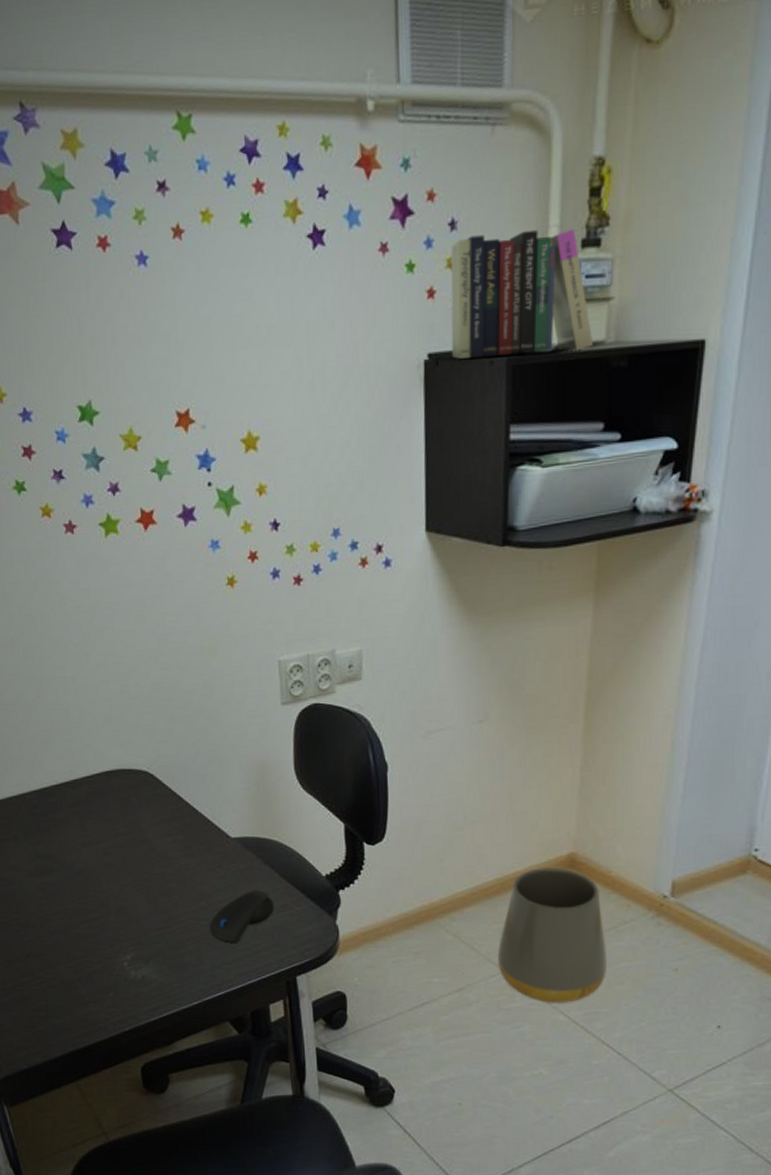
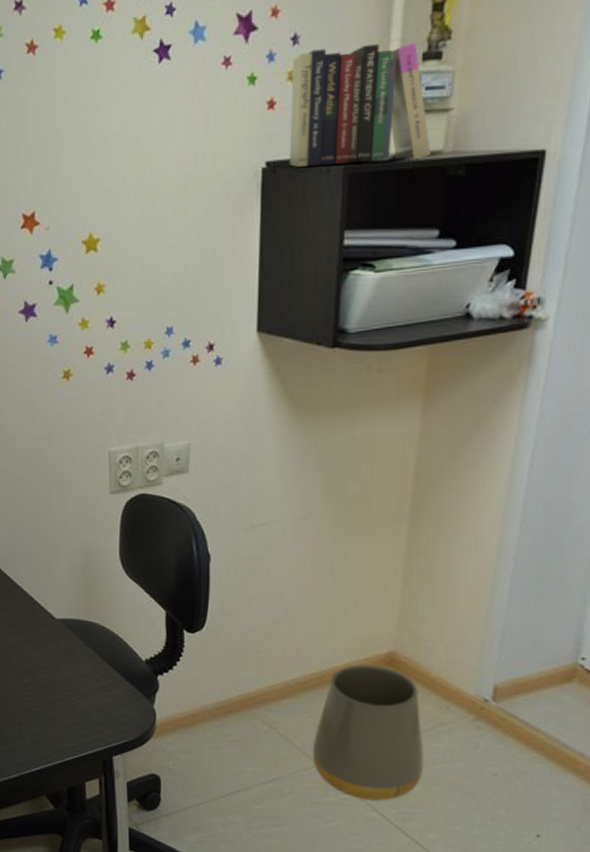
computer mouse: present [209,889,275,943] -> none [31,670,95,720]

